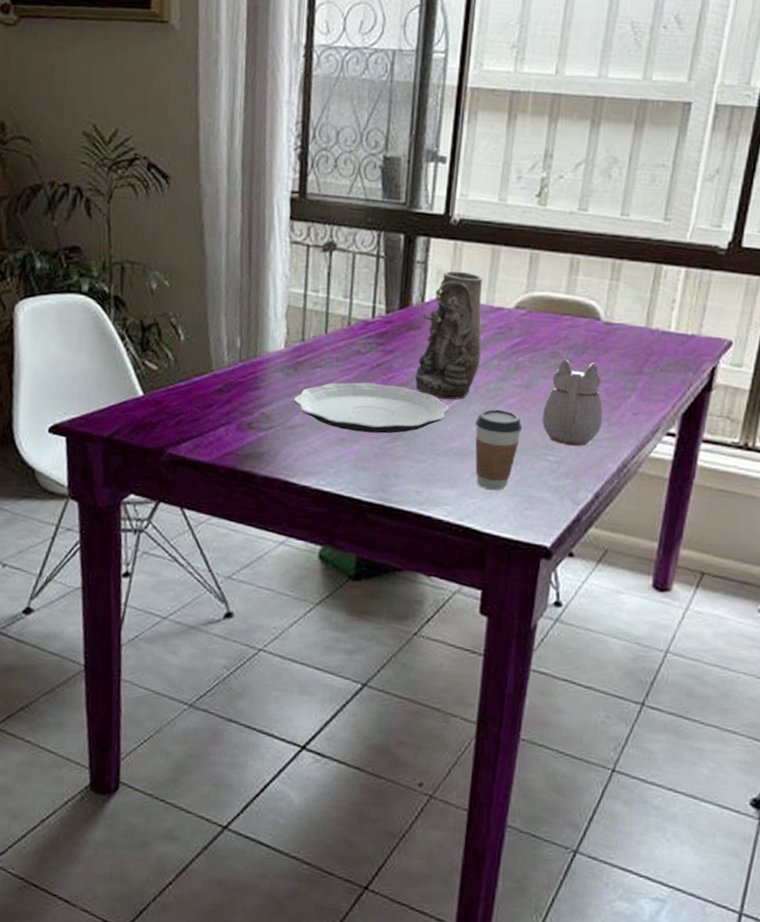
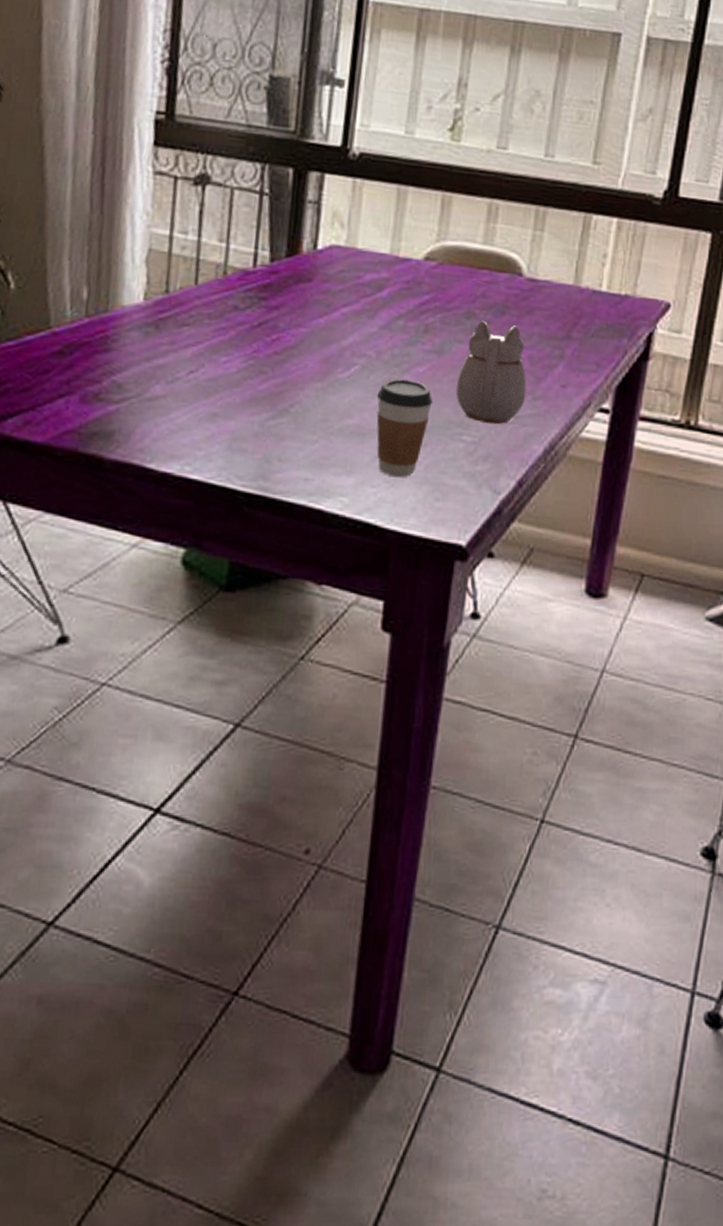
plate: present [293,382,449,434] -> none [153,344,345,408]
vase: present [415,271,483,400] -> none [304,213,387,368]

